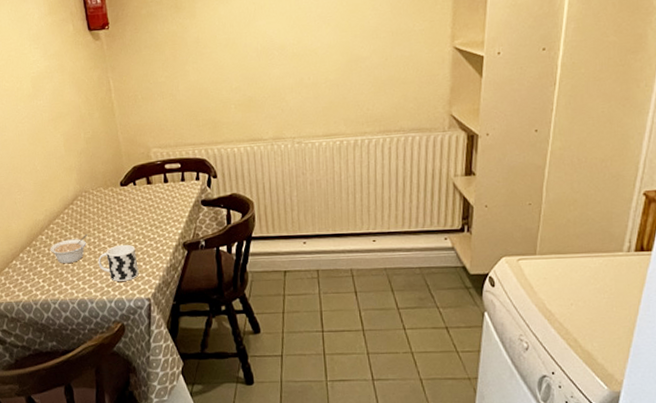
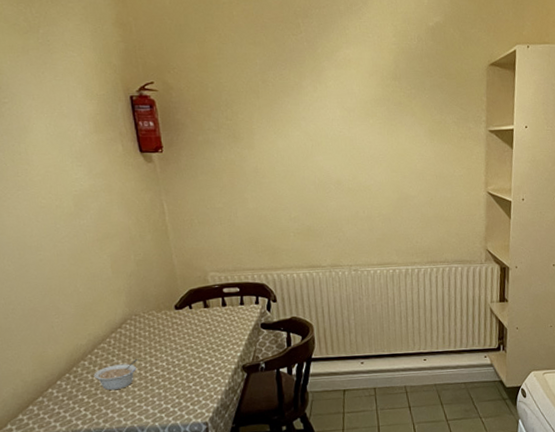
cup: present [98,244,139,282] -> none [149,368,195,407]

